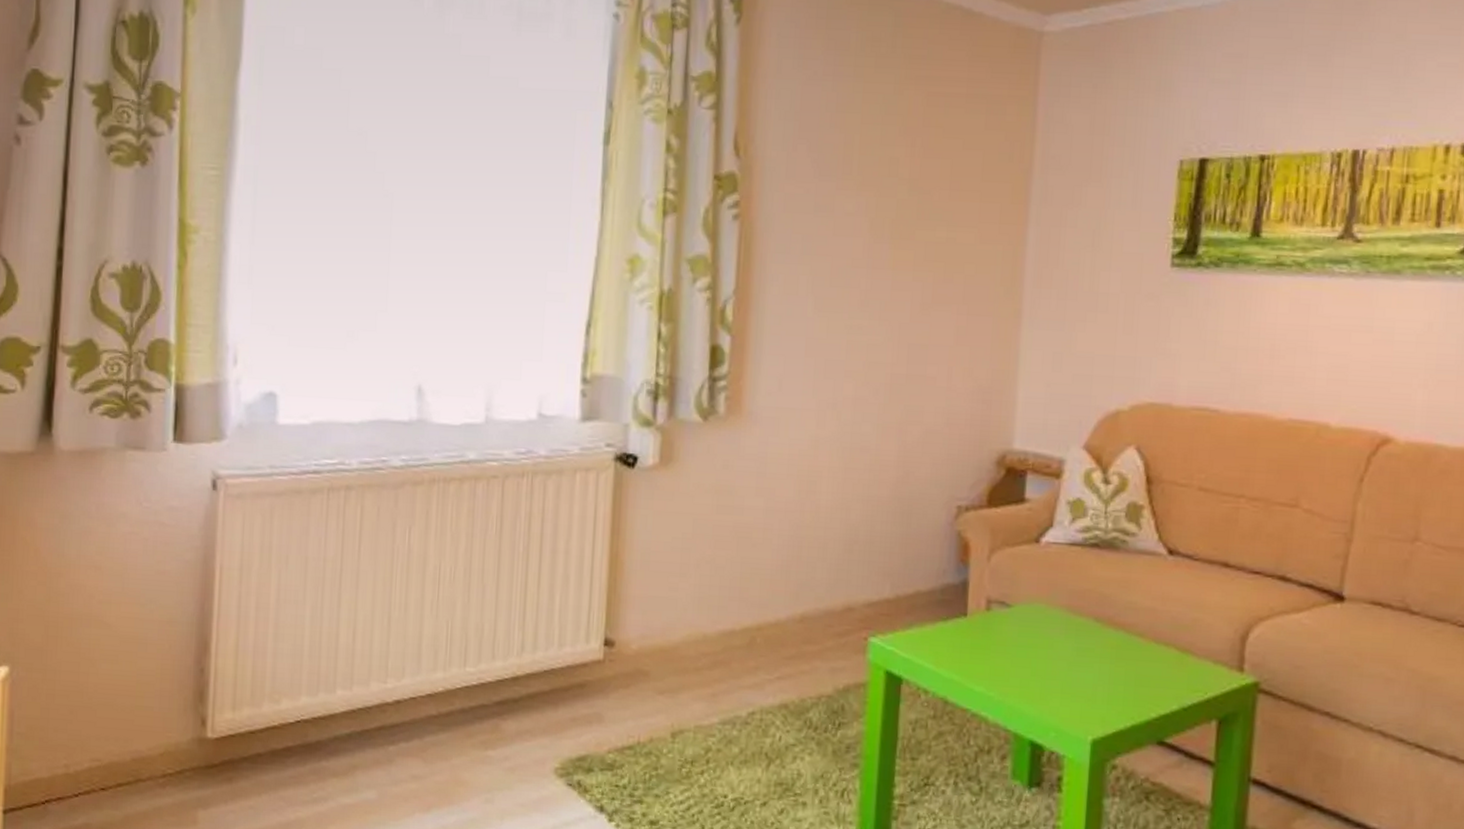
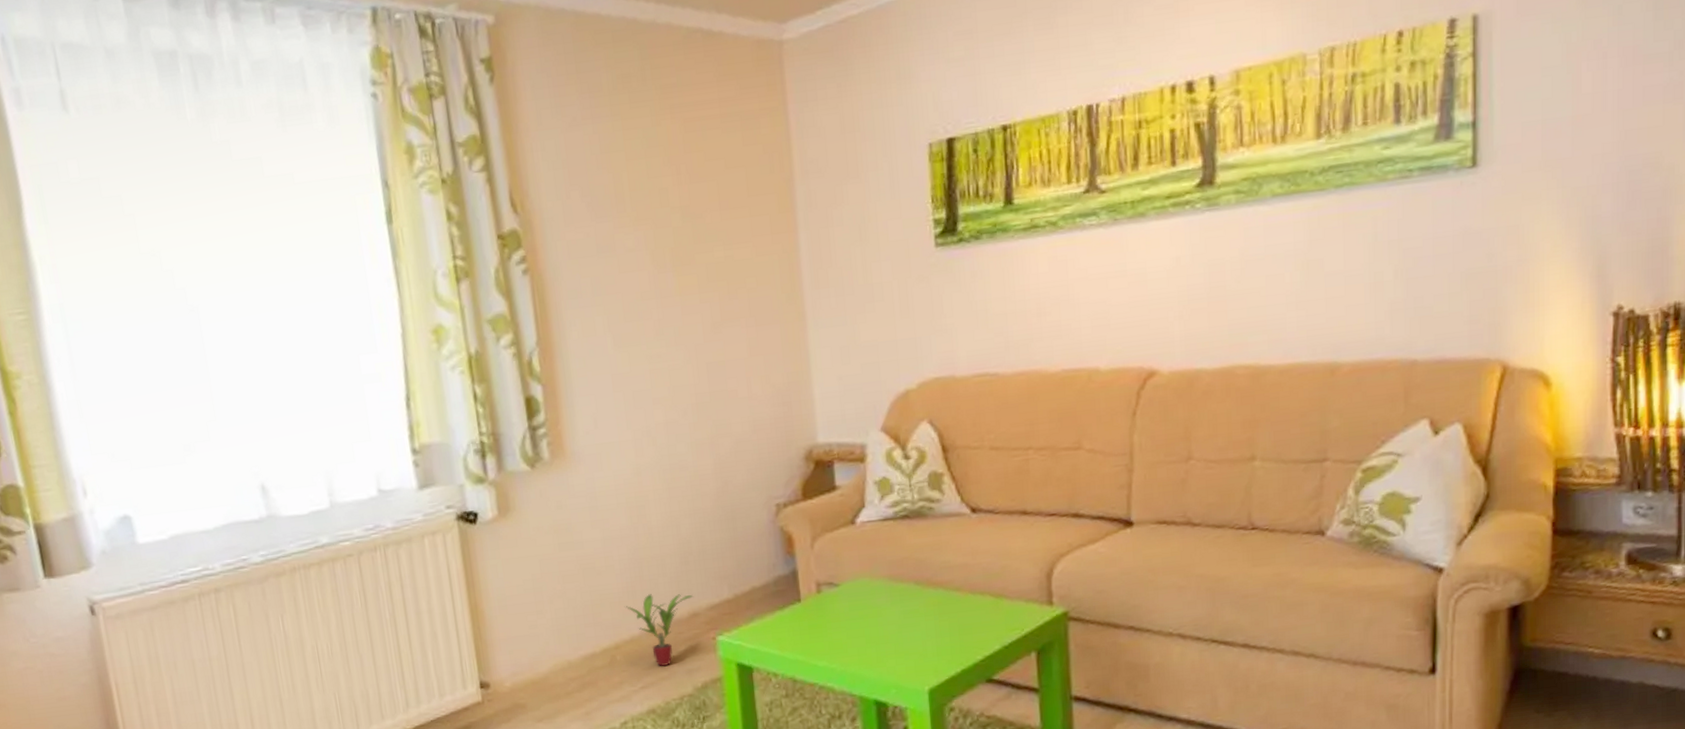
potted plant: none [776,577,852,660] -> present [625,594,694,667]

